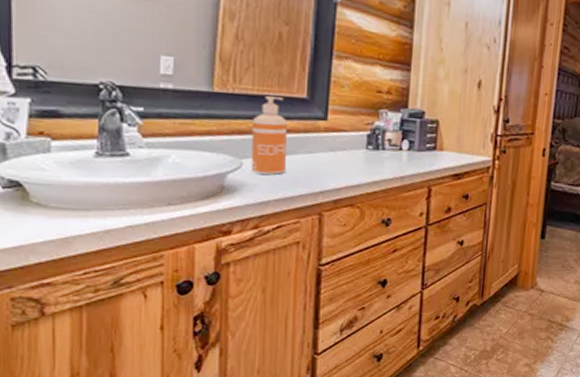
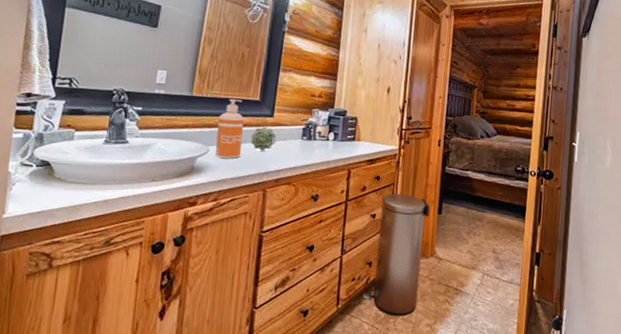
succulent plant: none [298,131,333,165] -> present [250,125,277,151]
pedal bin: none [449,215,531,356] -> present [363,193,430,316]

